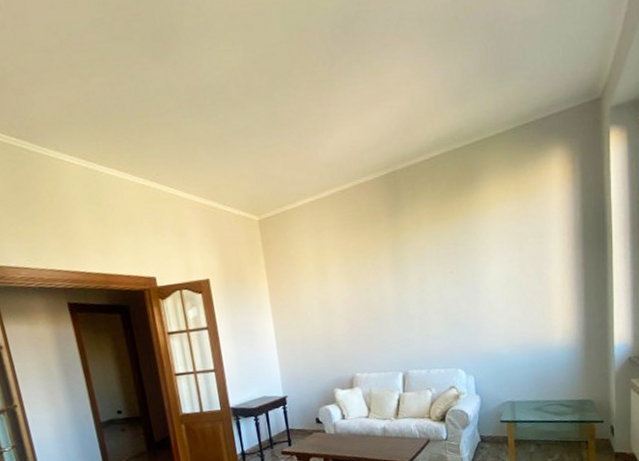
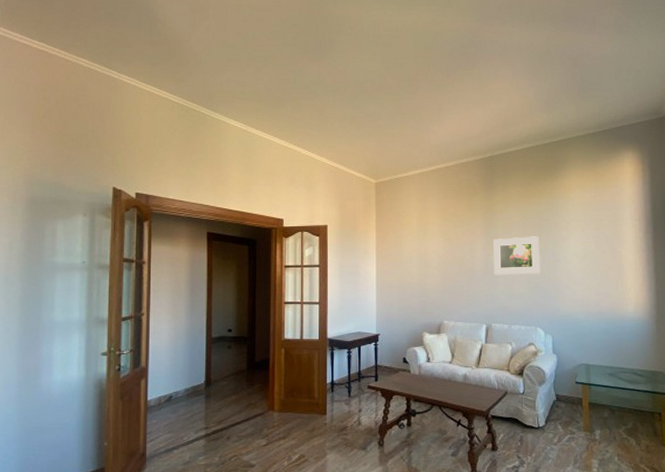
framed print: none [404,265,459,316] -> present [493,236,541,275]

